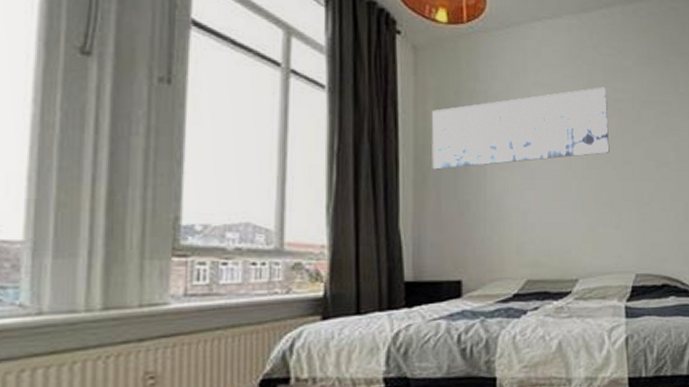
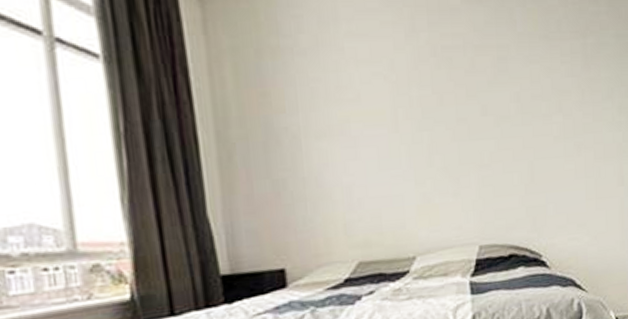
wall art: present [432,87,610,170] -> none [231,33,441,145]

